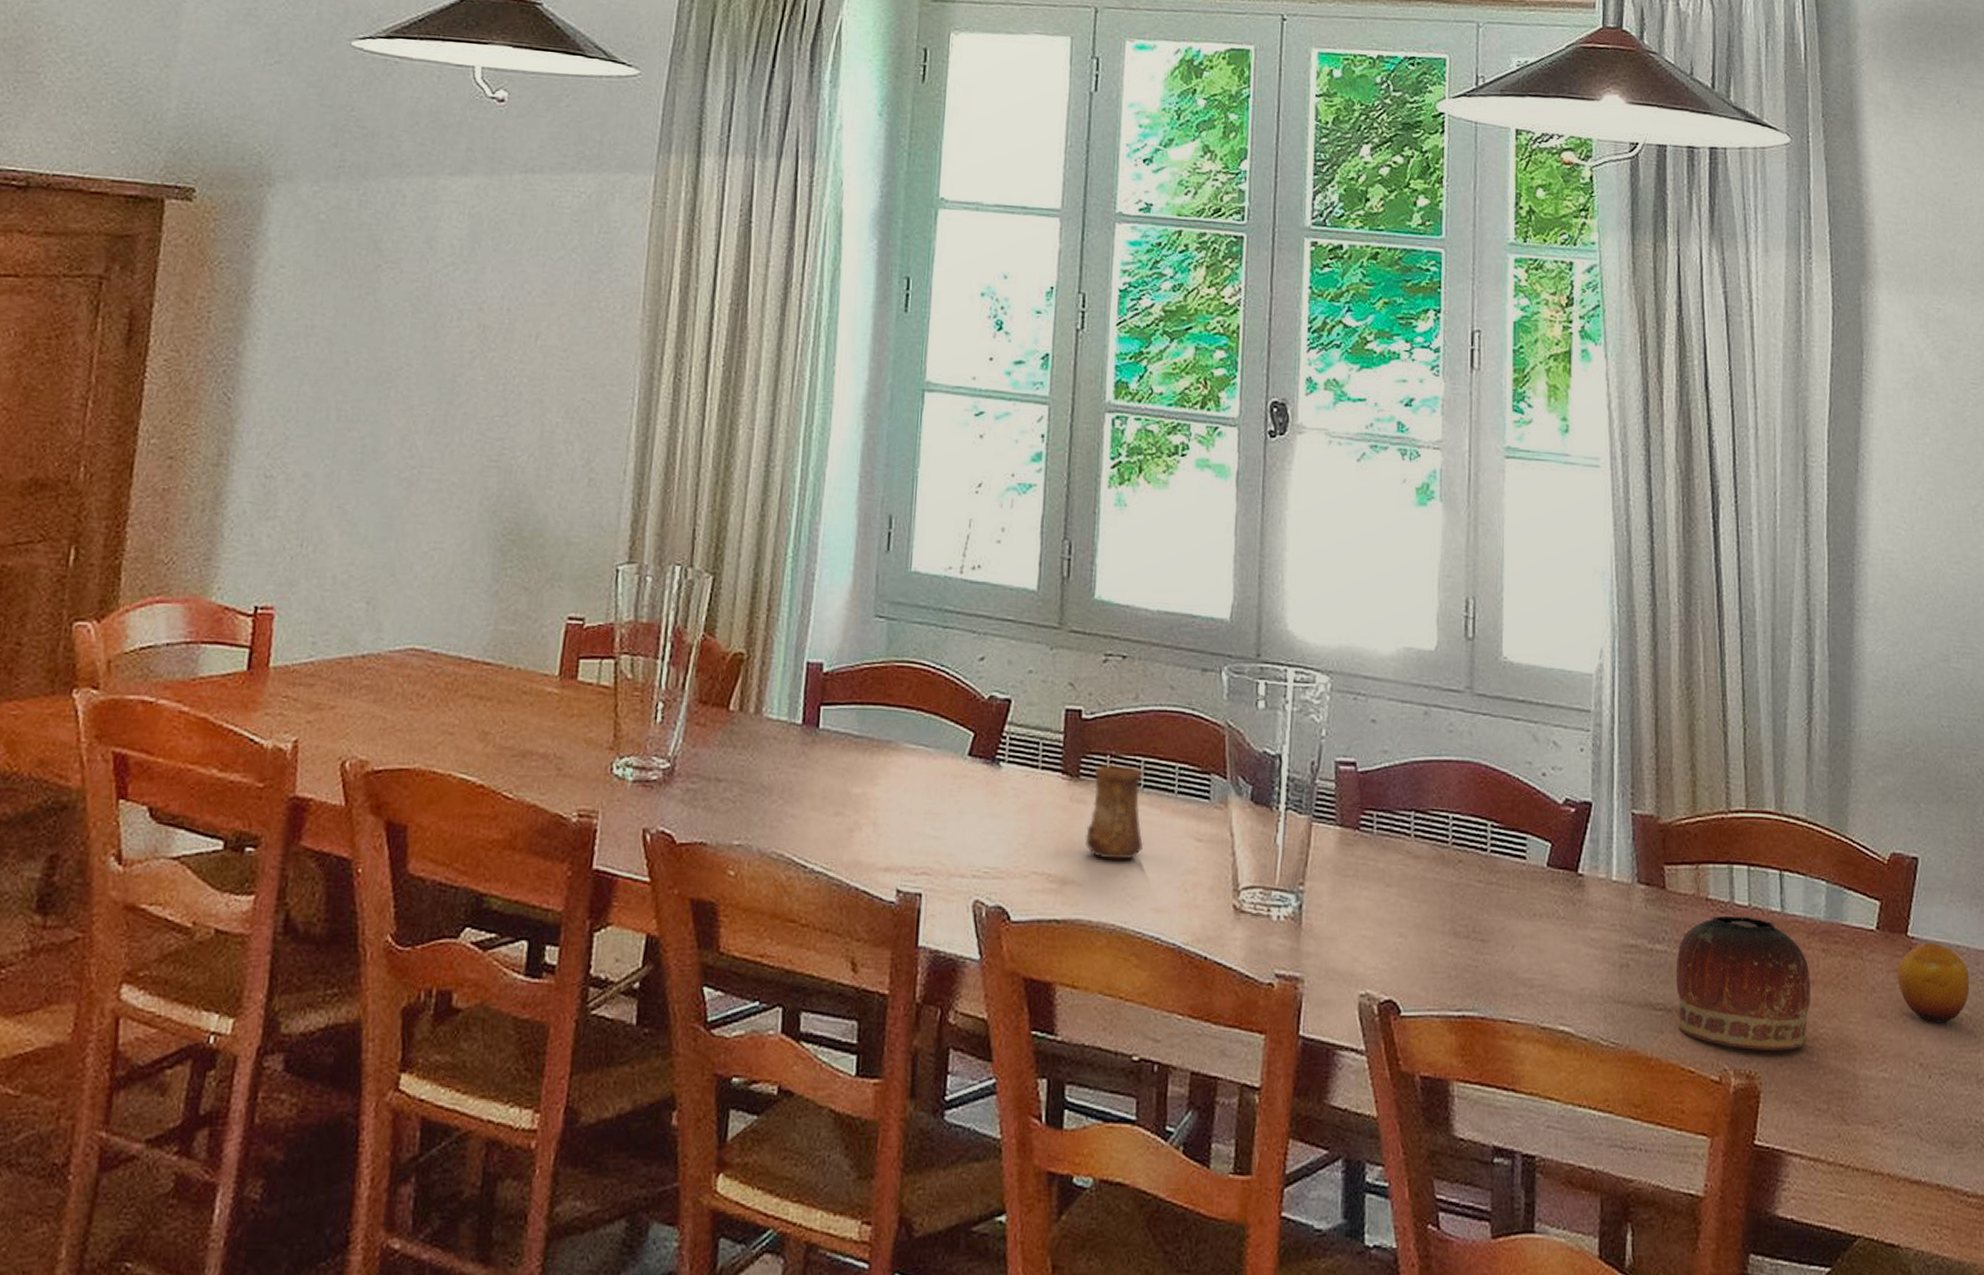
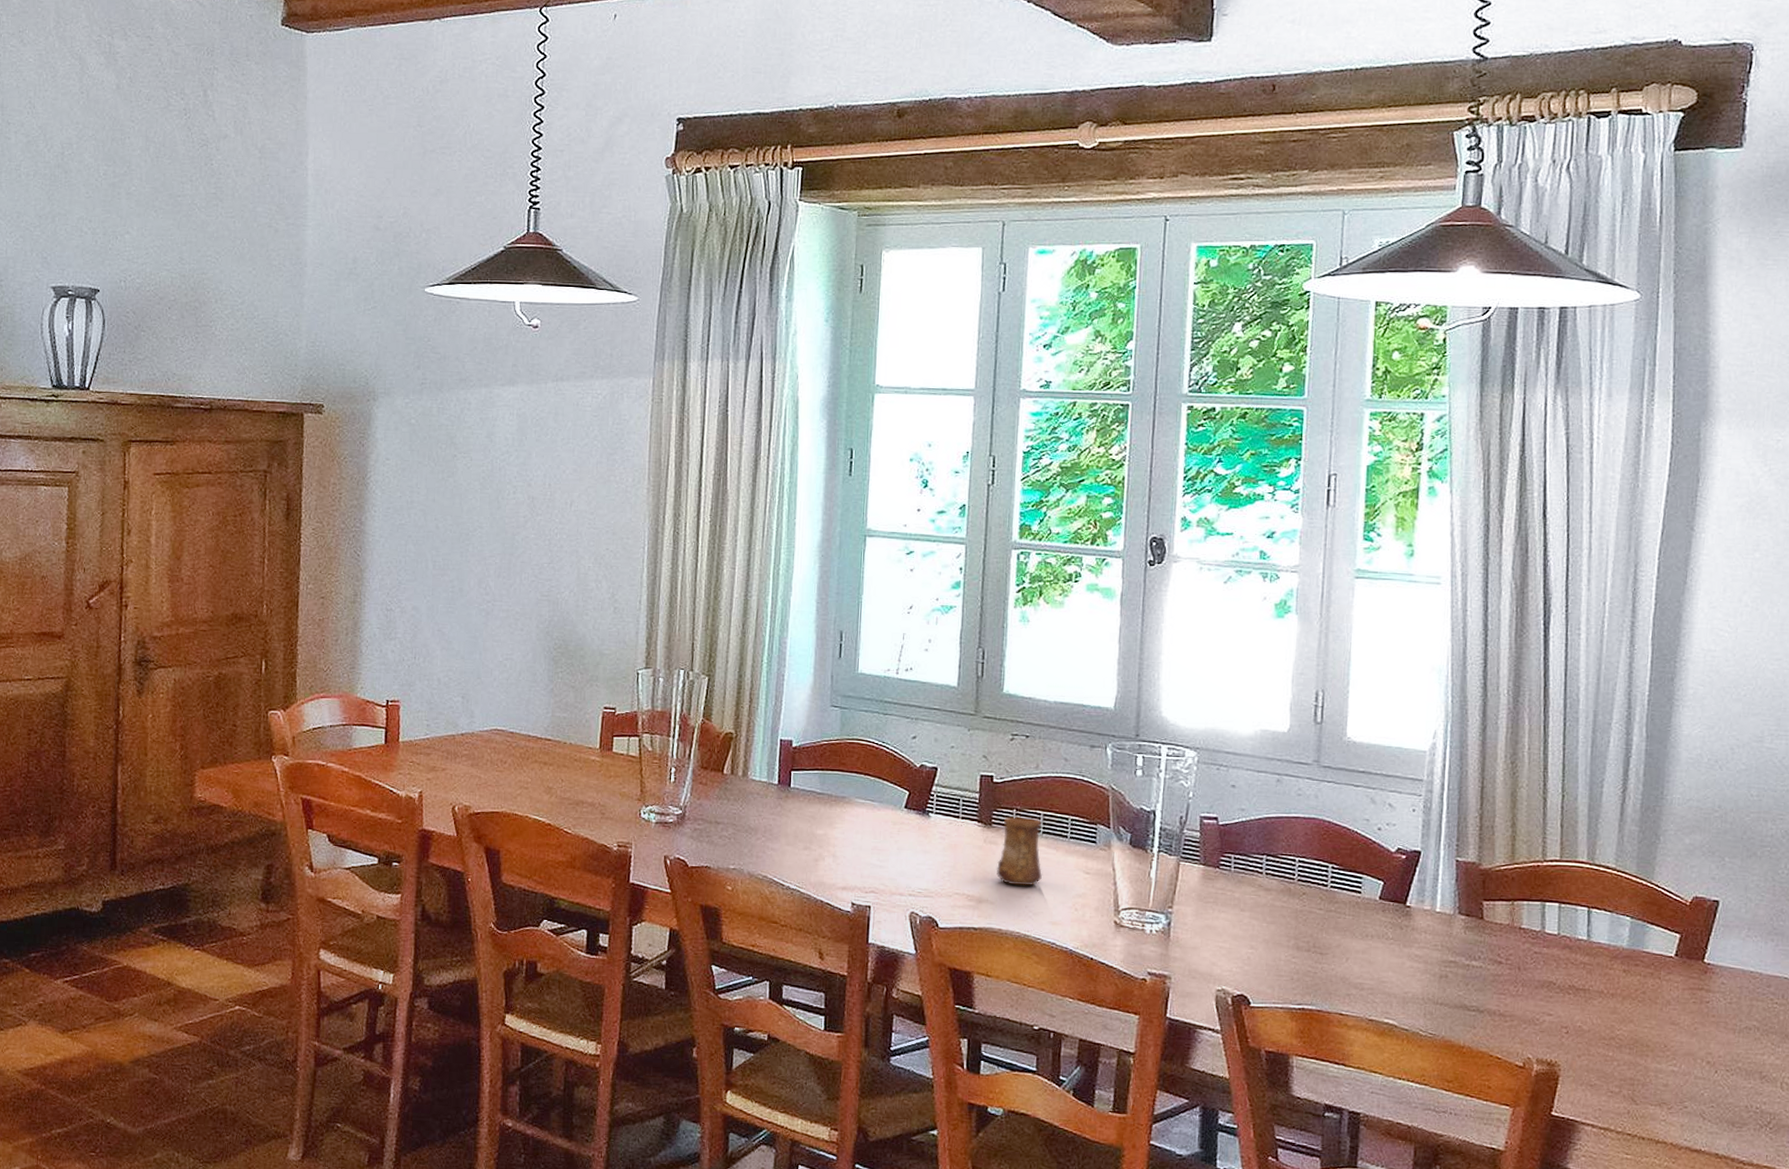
bowl: present [1676,916,1810,1051] -> none [1489,941,1611,1046]
fruit: present [1897,942,1970,1024] -> none [1691,967,1761,1032]

